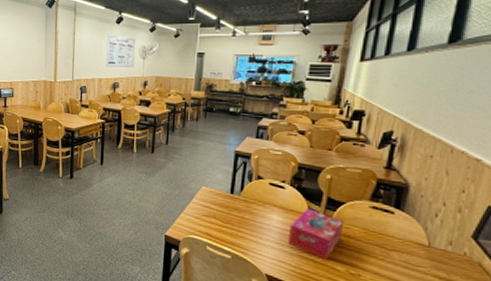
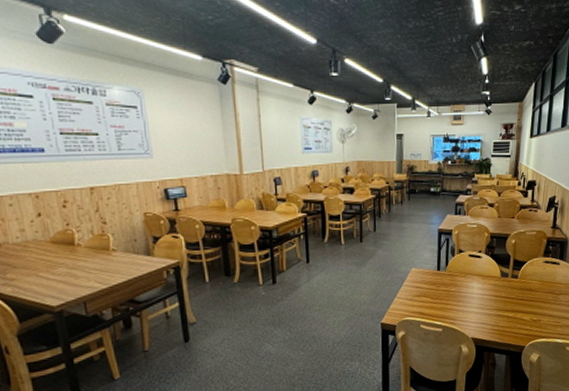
tissue box: present [287,209,344,260] -> none [486,272,527,313]

